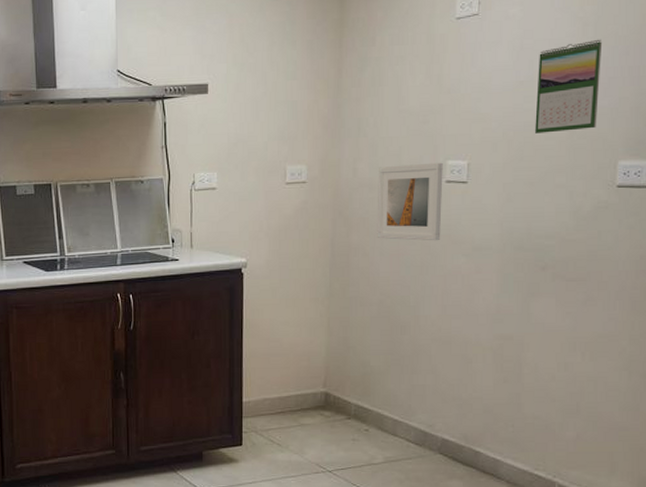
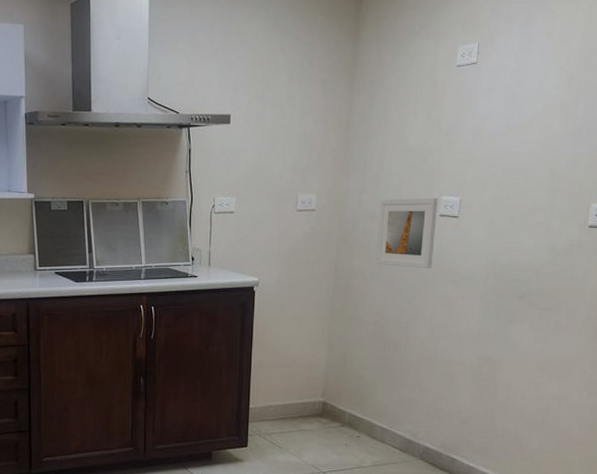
calendar: present [535,39,603,133] -> none [521,92,584,175]

